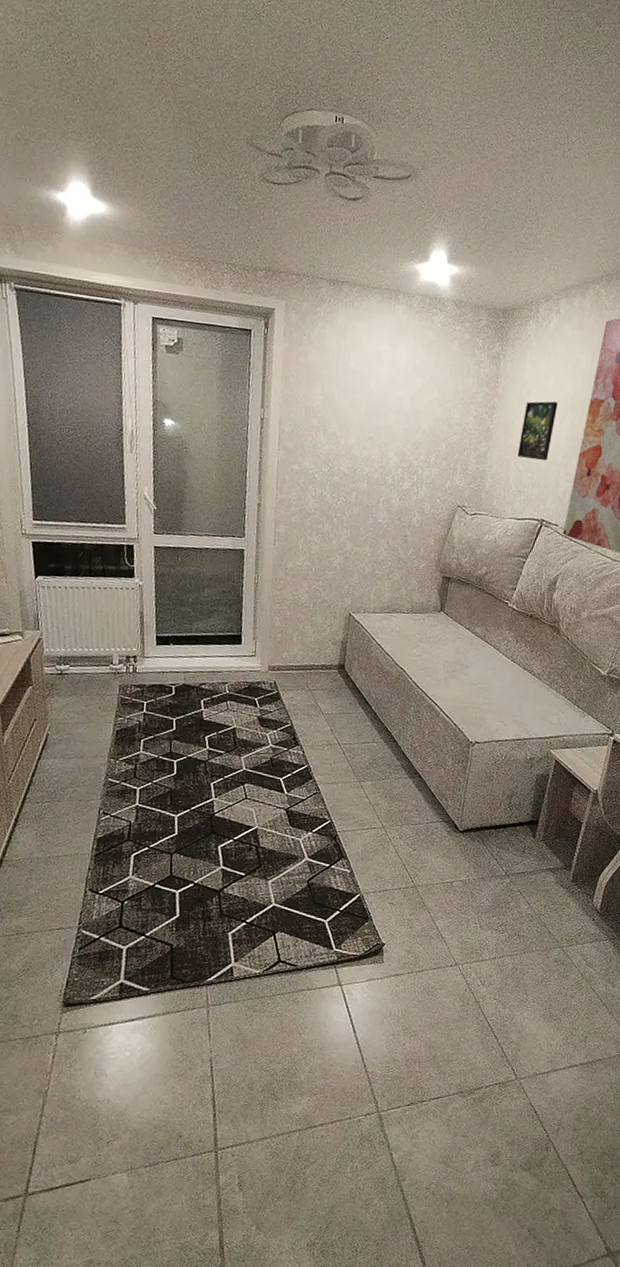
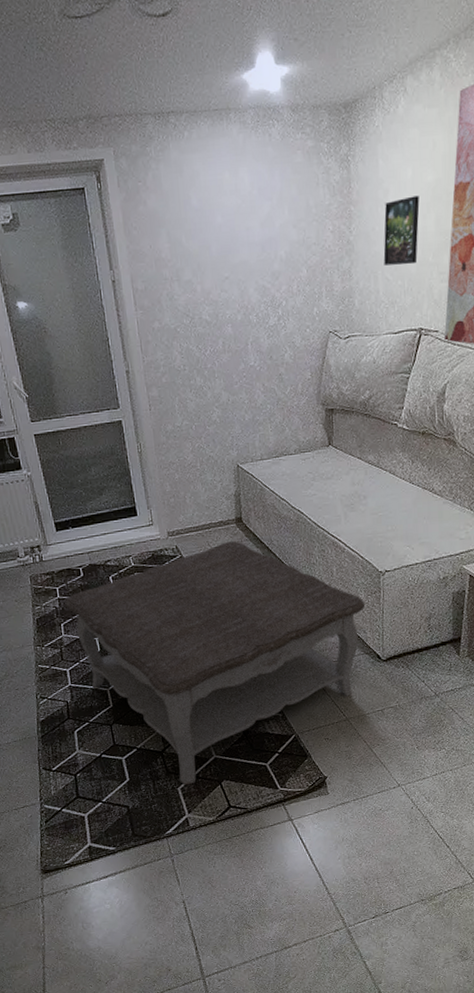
coffee table: none [149,686,452,931] -> present [65,541,366,785]

